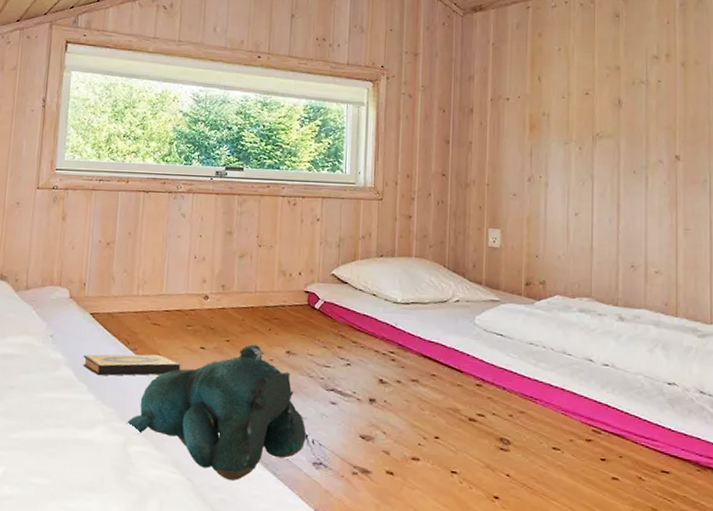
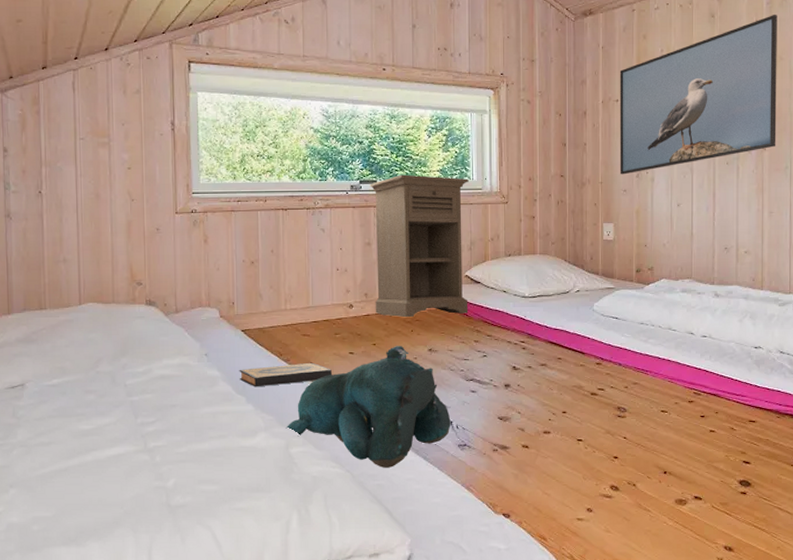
nightstand: none [231,163,341,316] -> present [370,174,469,318]
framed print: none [509,16,693,178] -> present [619,14,777,175]

